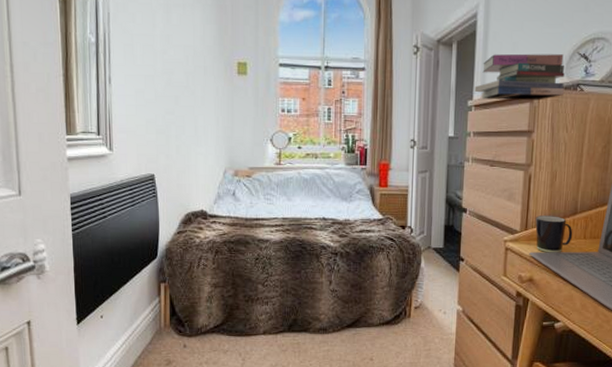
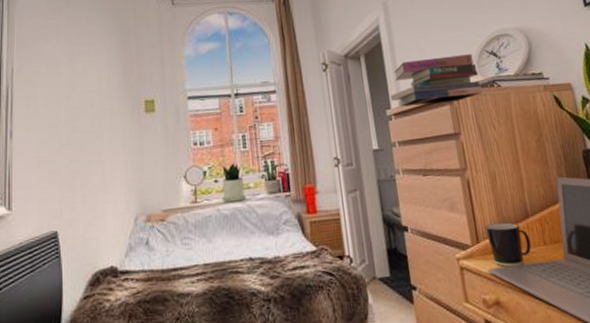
planter: none [303,133,325,168] -> present [222,163,246,203]

